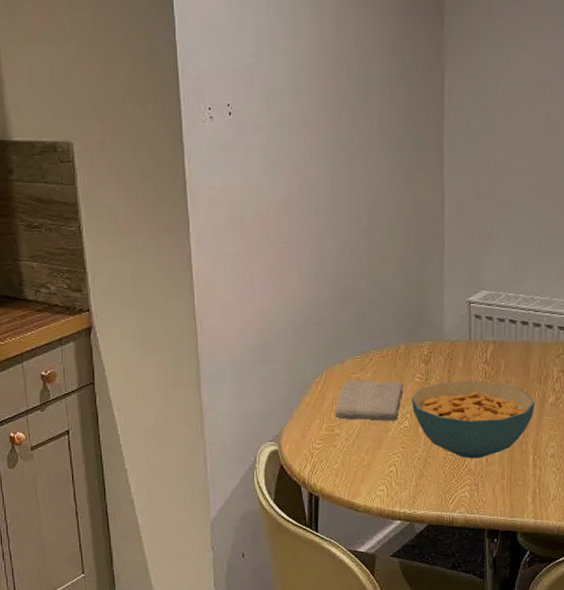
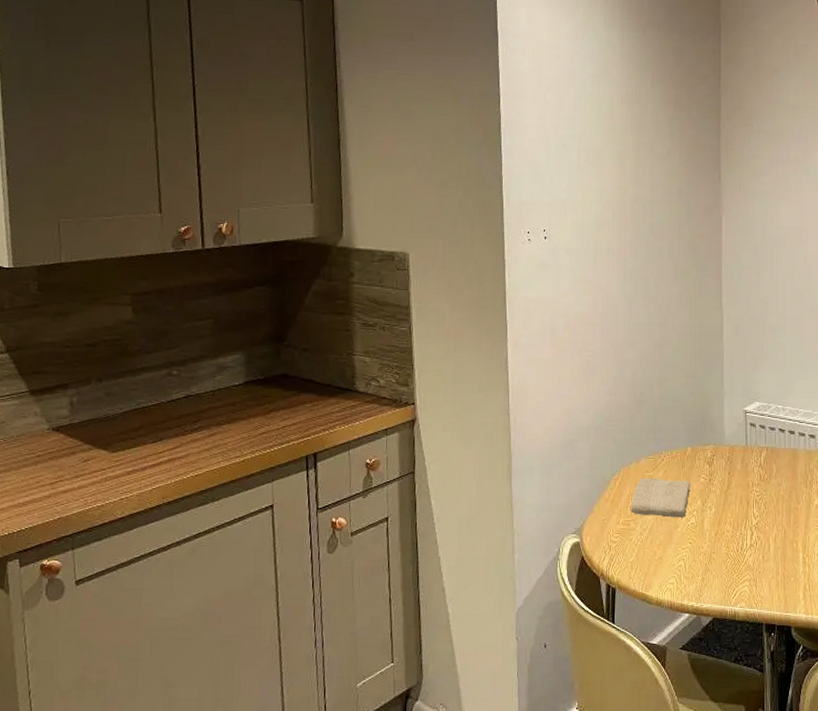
cereal bowl: present [411,380,535,458] -> none [697,482,802,555]

